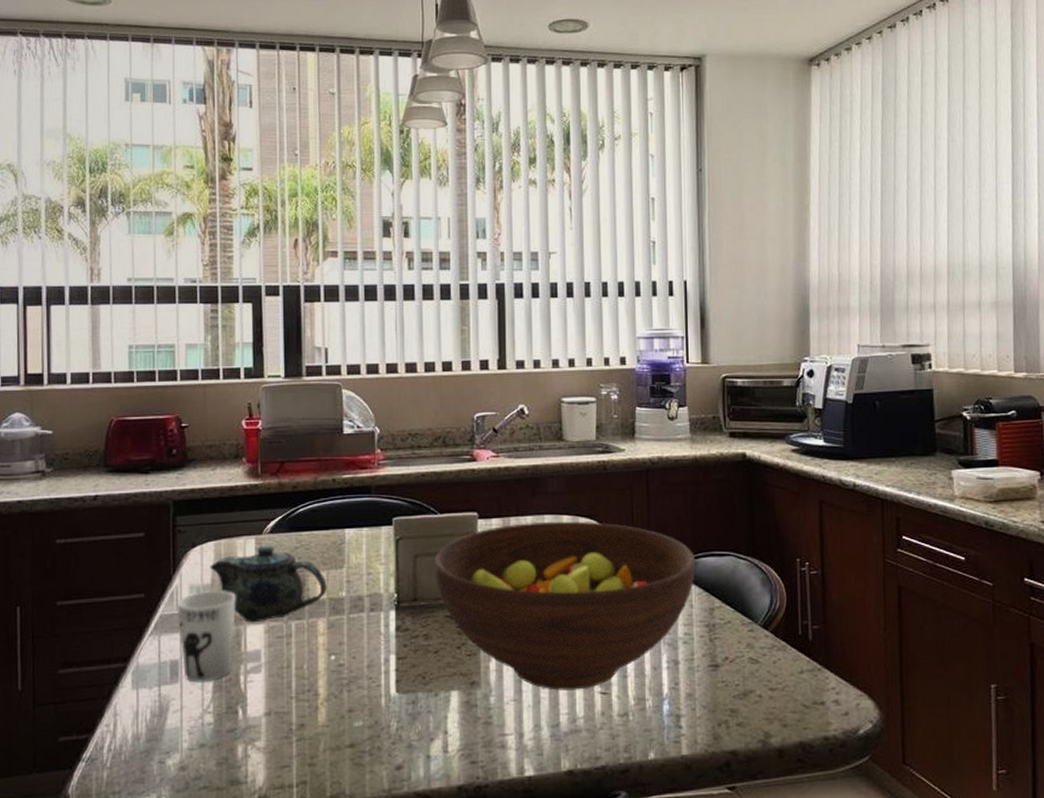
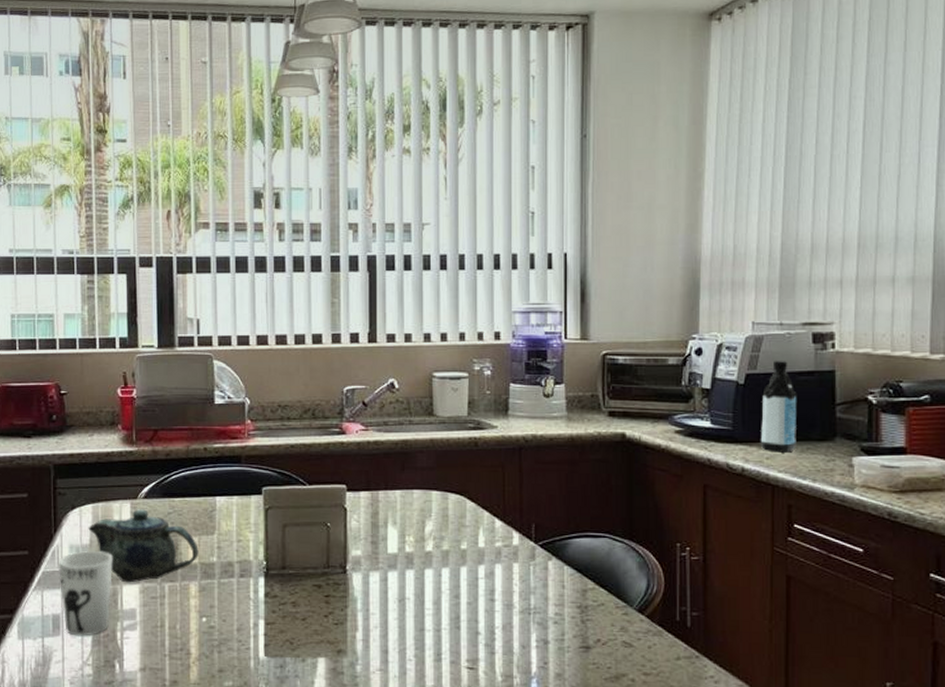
fruit bowl: present [434,521,695,690] -> none [302,496,568,664]
water bottle: none [869,380,902,468] -> present [761,360,797,453]

